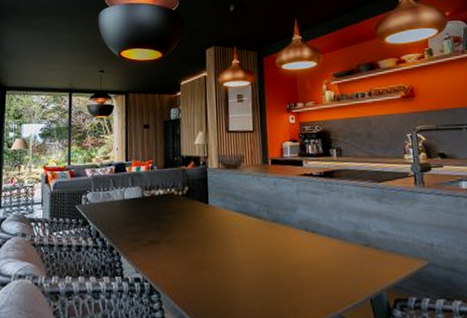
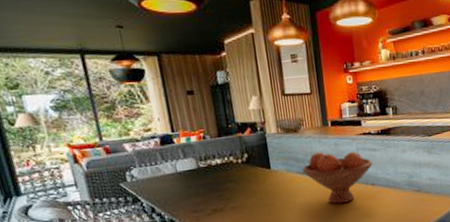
fruit bowl: none [239,191,314,250] -> present [302,151,373,204]

